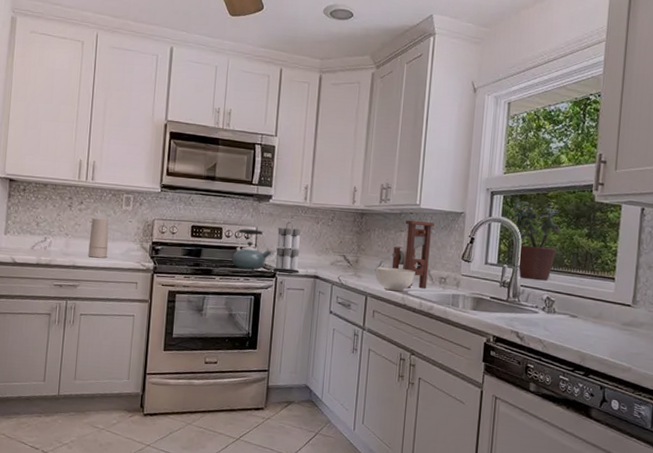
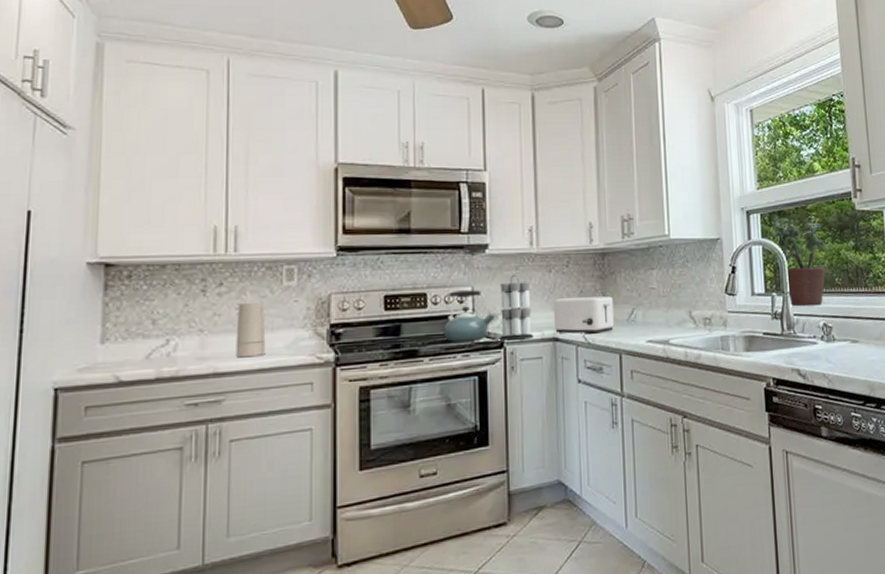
toaster: none [316,245,366,277] -> present [554,296,614,334]
bowl: present [375,266,415,292] -> none [627,313,675,343]
paper towel holder: present [392,220,434,289] -> none [644,254,690,338]

